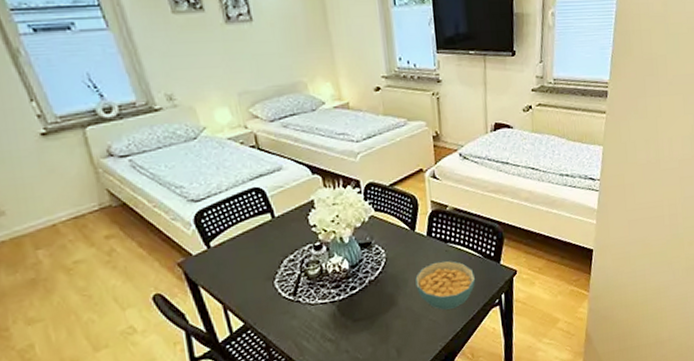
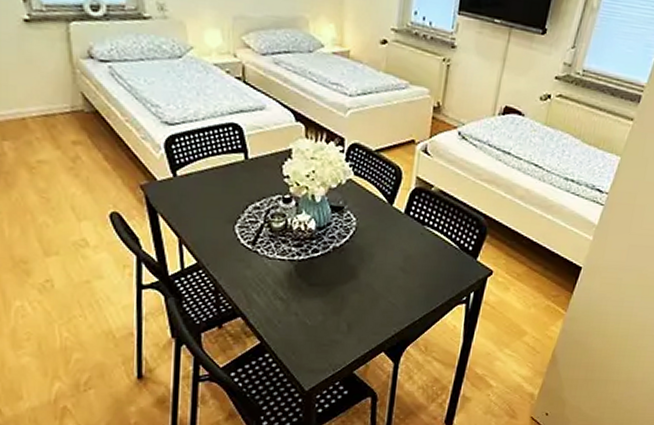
cereal bowl: present [415,261,476,310] -> none [381,243,447,296]

